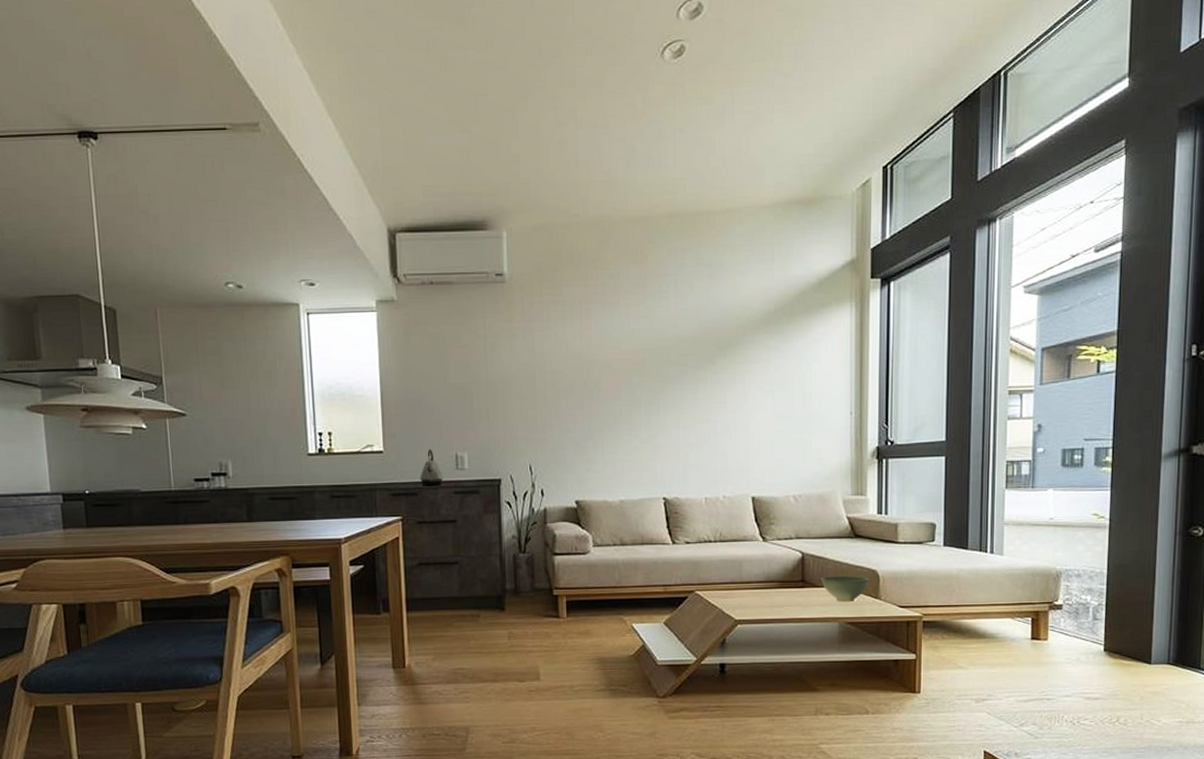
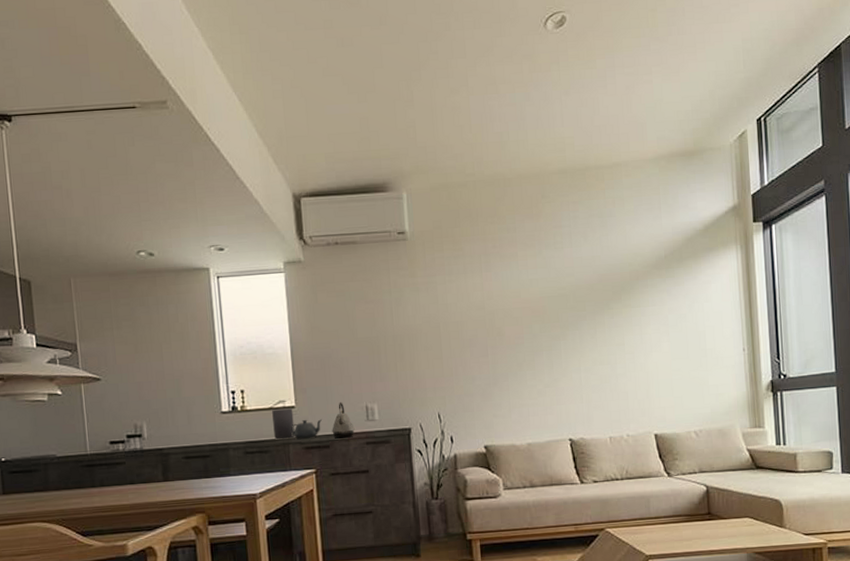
canister: none [360,453,382,485] -> present [272,408,295,440]
teapot: none [377,465,410,485] -> present [290,419,322,439]
bowl: present [820,575,869,603] -> none [726,506,773,533]

